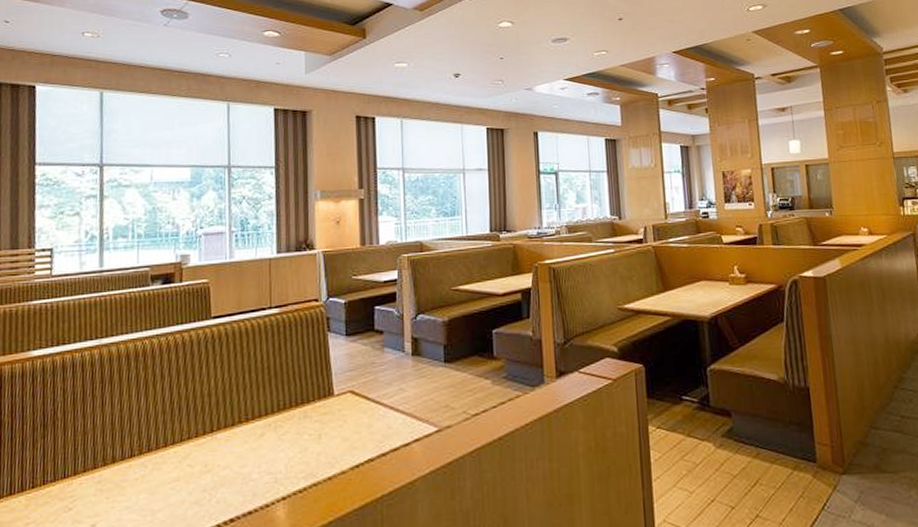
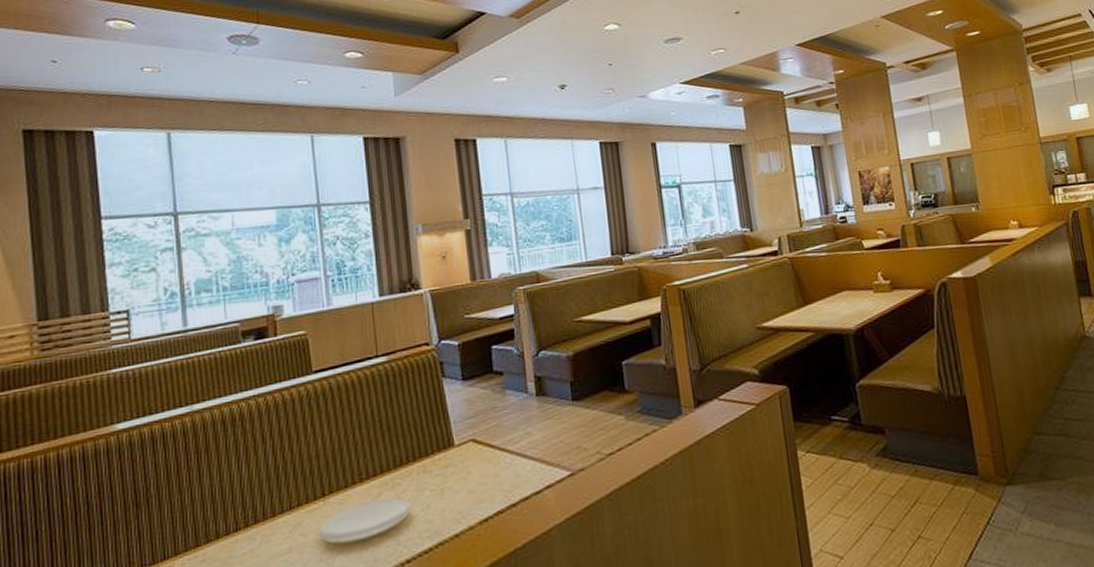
plate: none [203,438,290,477] -> present [317,498,411,545]

